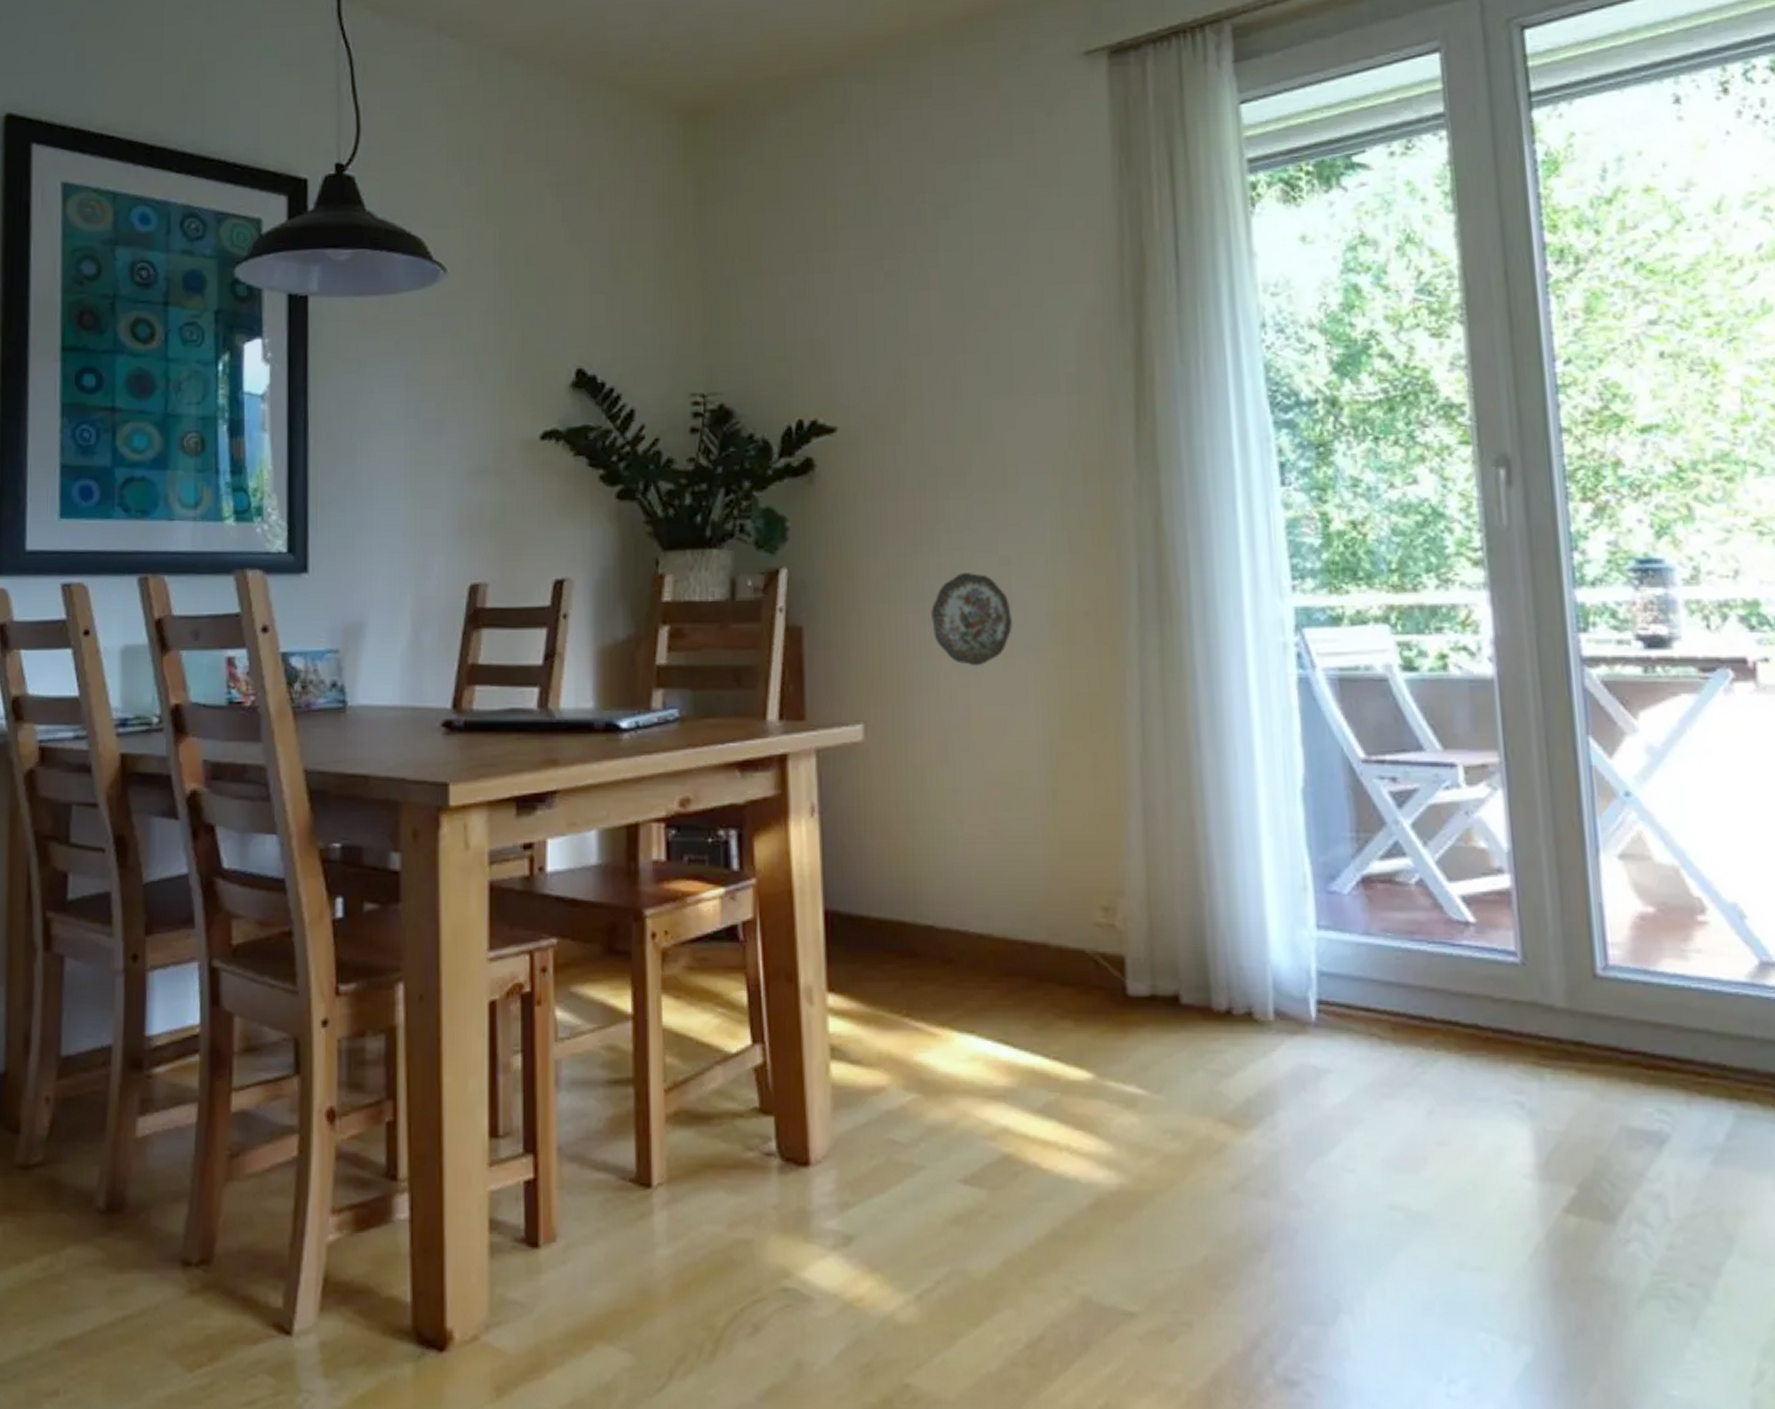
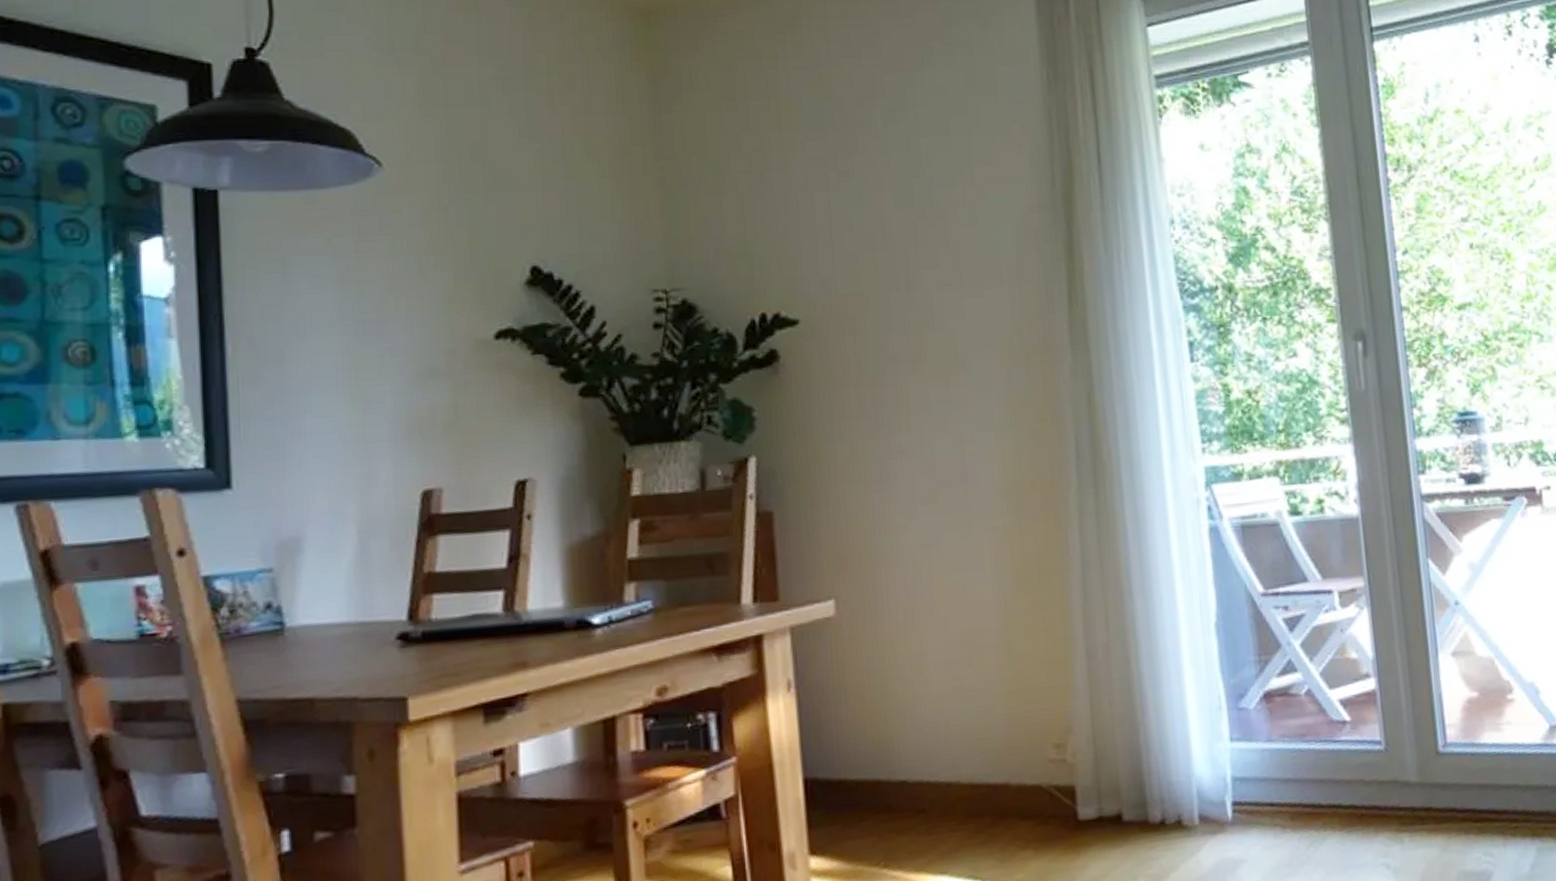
decorative plate: present [930,572,1012,666] -> none [893,451,968,538]

